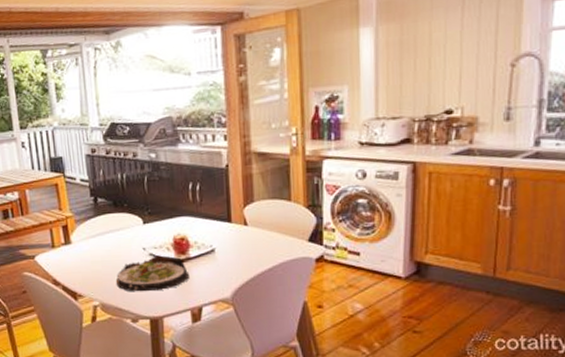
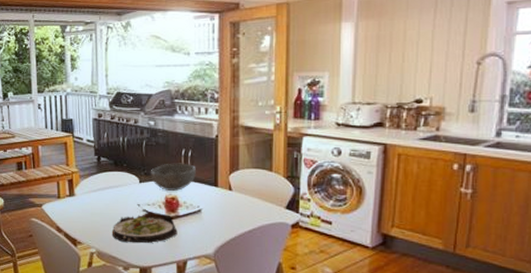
bowl: none [154,198,206,230] -> present [150,163,196,191]

